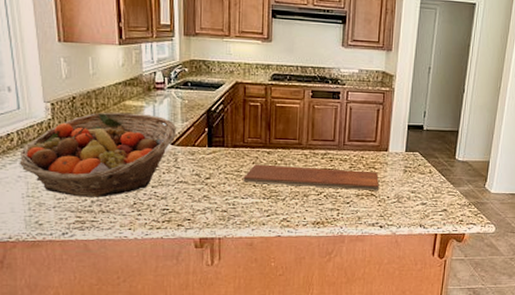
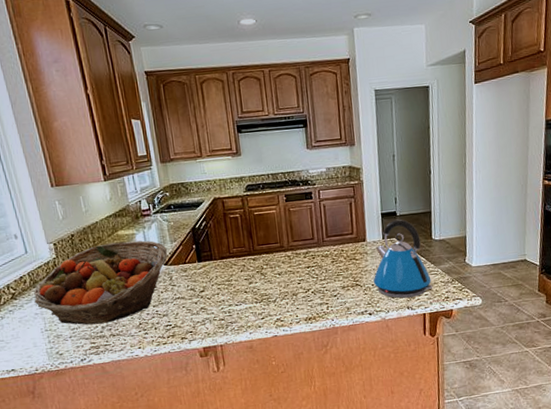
chopping board: present [243,164,379,190] -> none [234,263,362,290]
kettle: none [389,133,449,216] -> present [373,219,433,298]

